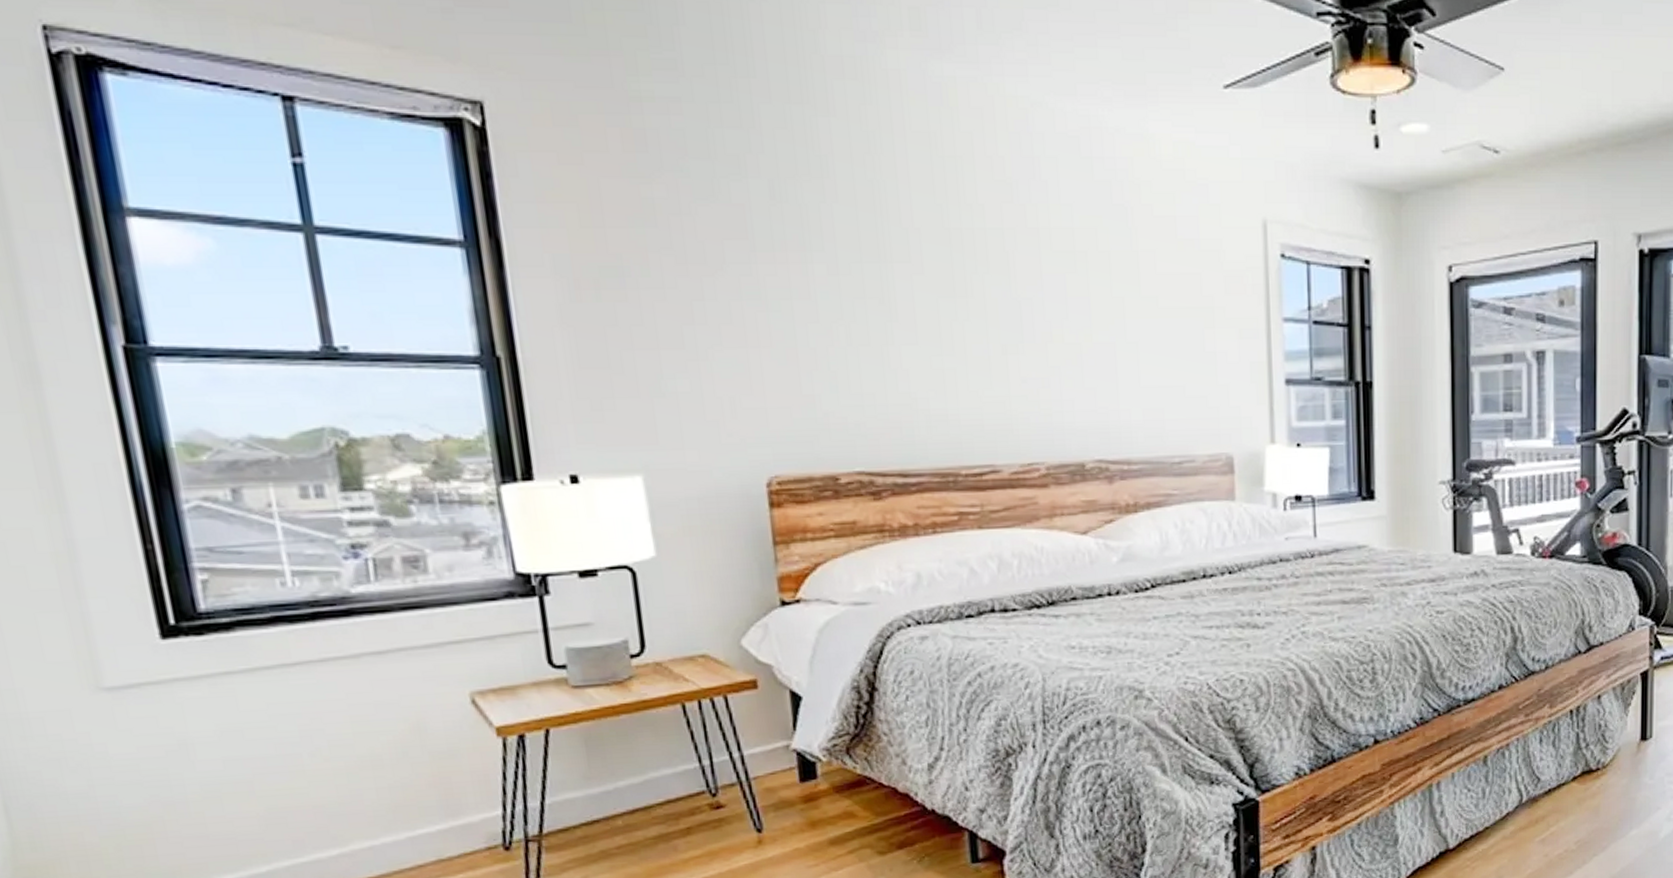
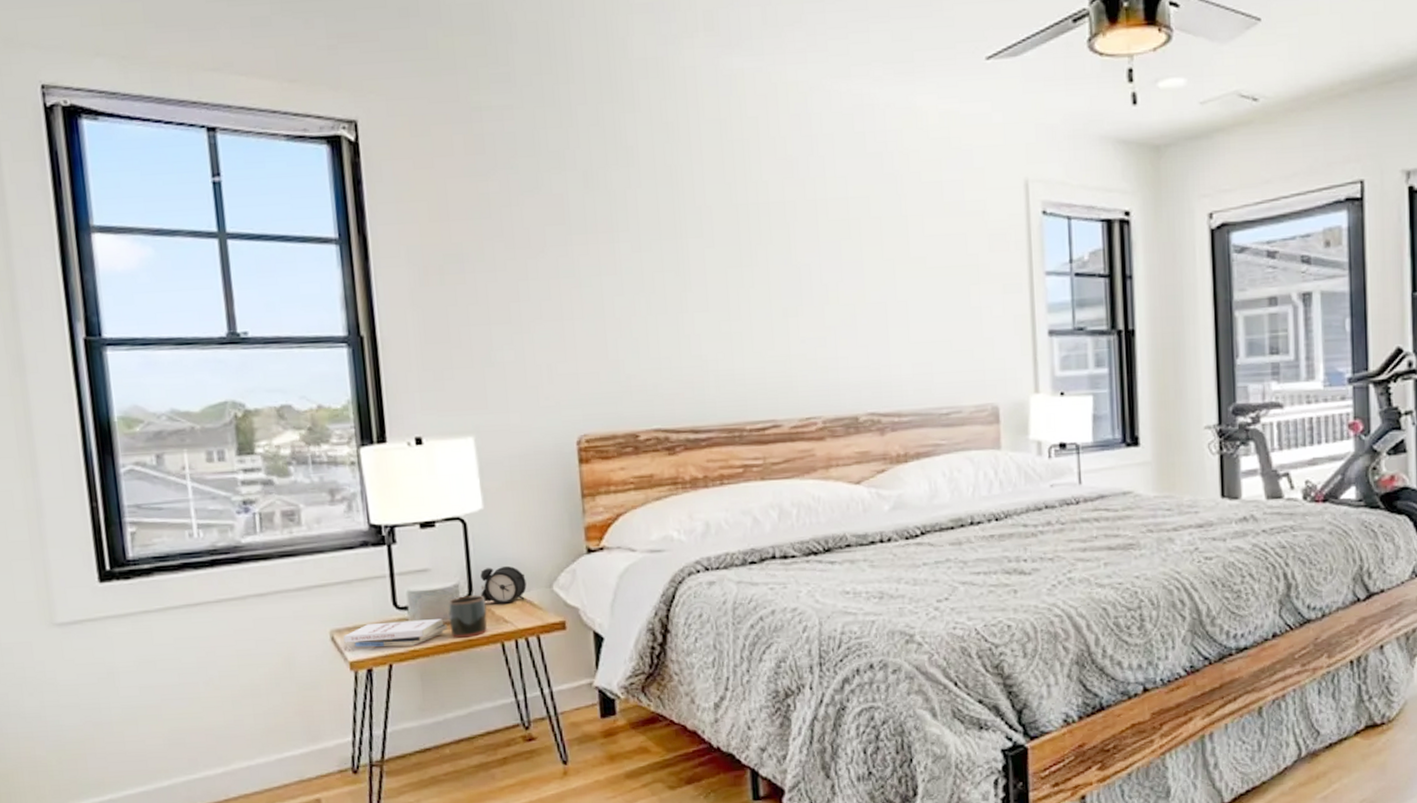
books: none [487,678,616,711] -> present [344,619,447,648]
mug: none [615,652,665,699] -> present [448,595,488,638]
alarm clock: none [654,619,710,663] -> present [480,565,527,605]

